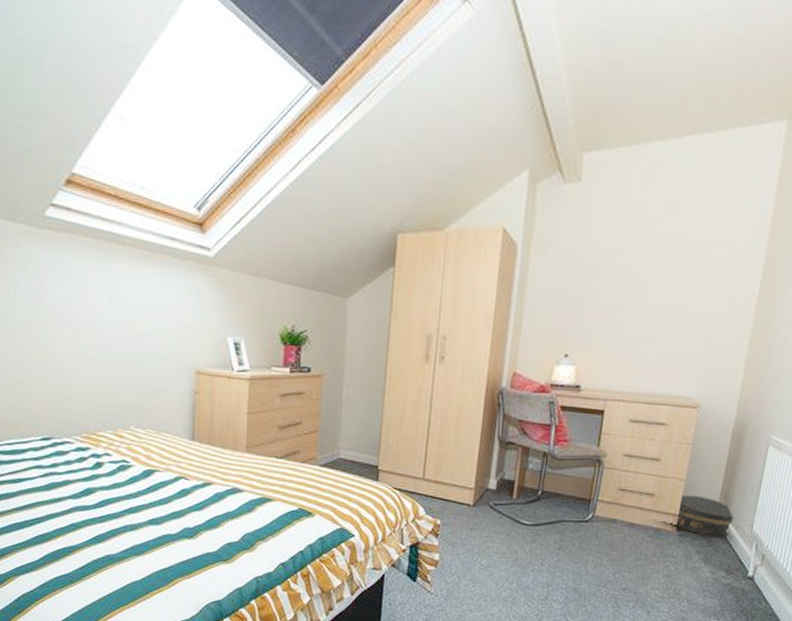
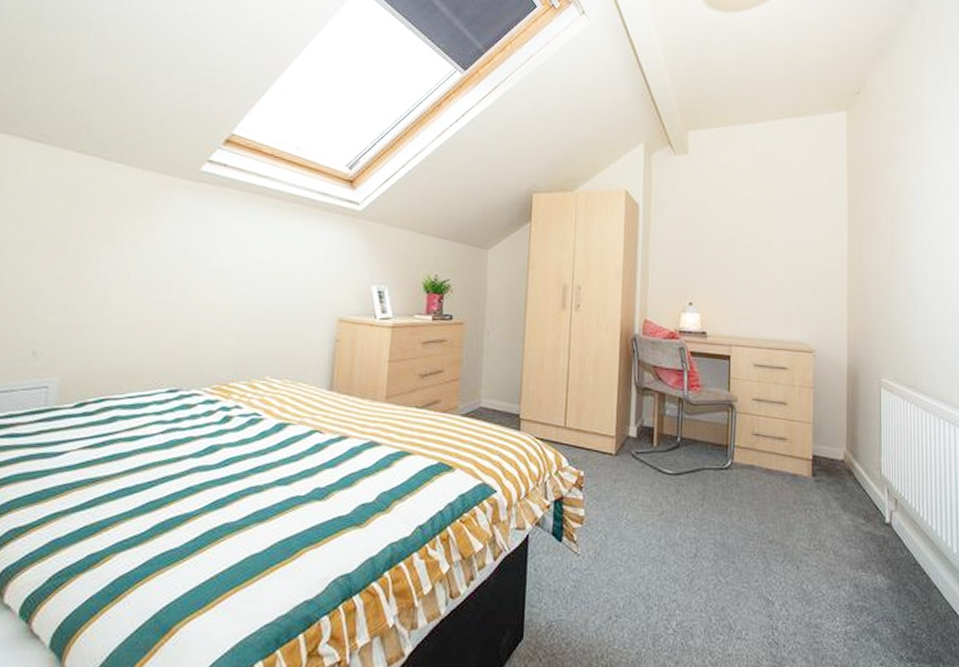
hat box: present [675,495,734,538] -> none [810,438,862,482]

